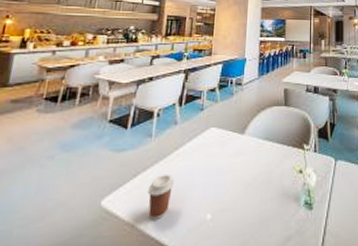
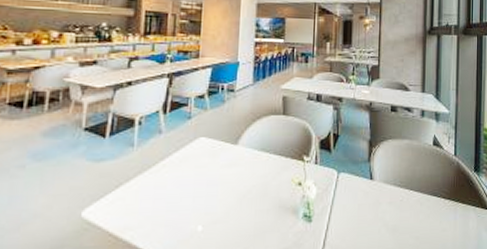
coffee cup: present [147,173,175,220] -> none [132,185,162,231]

